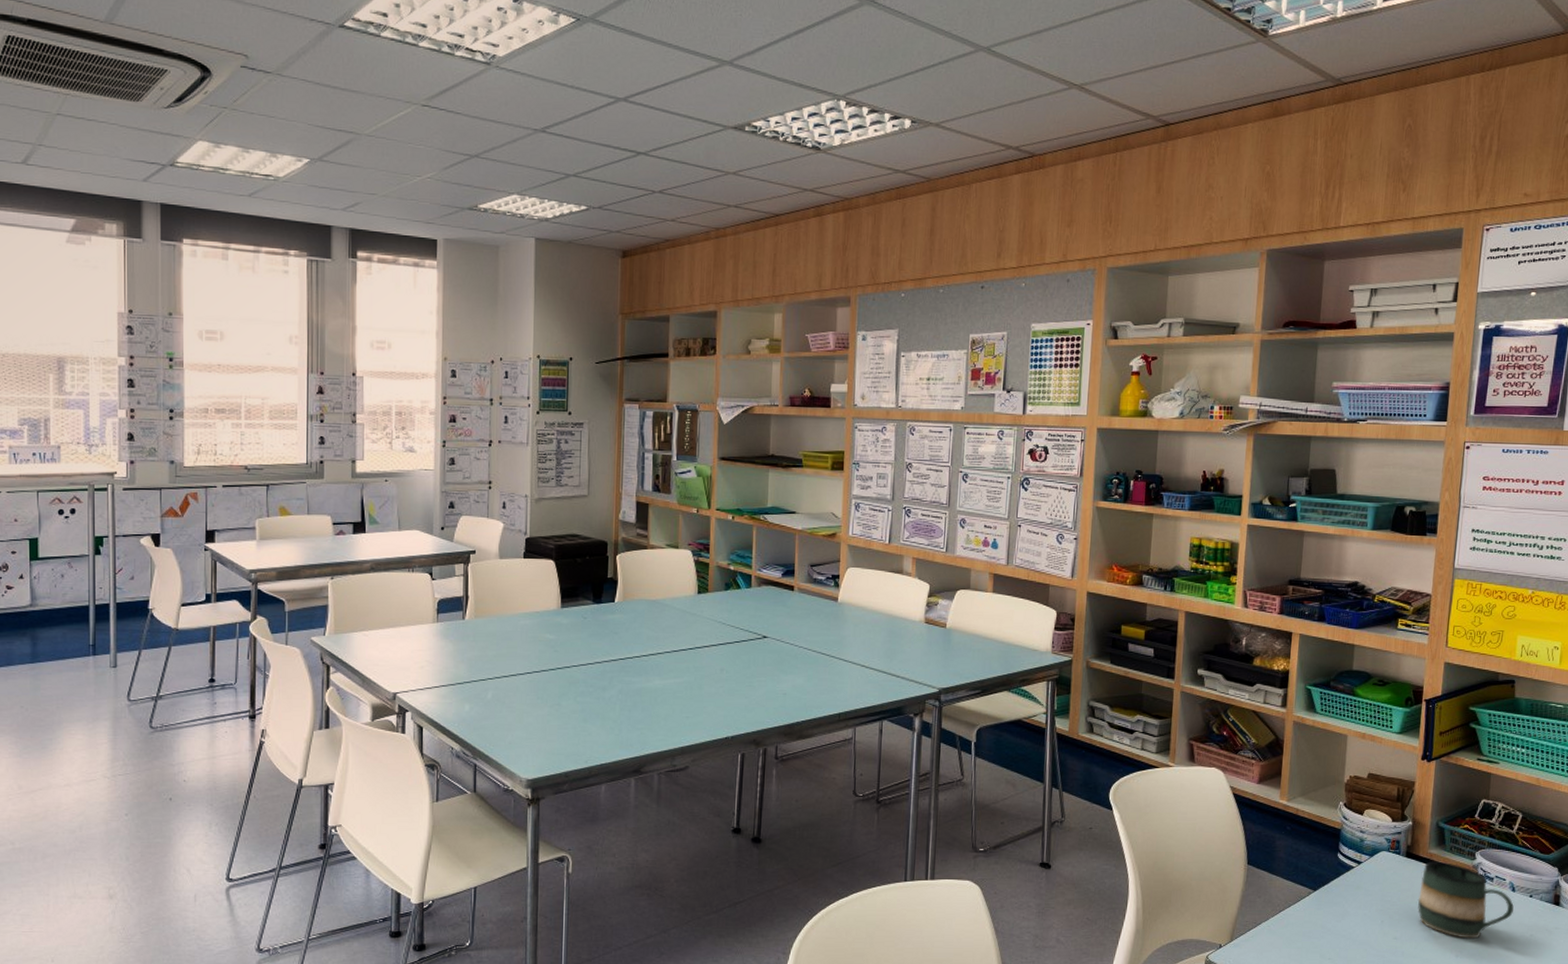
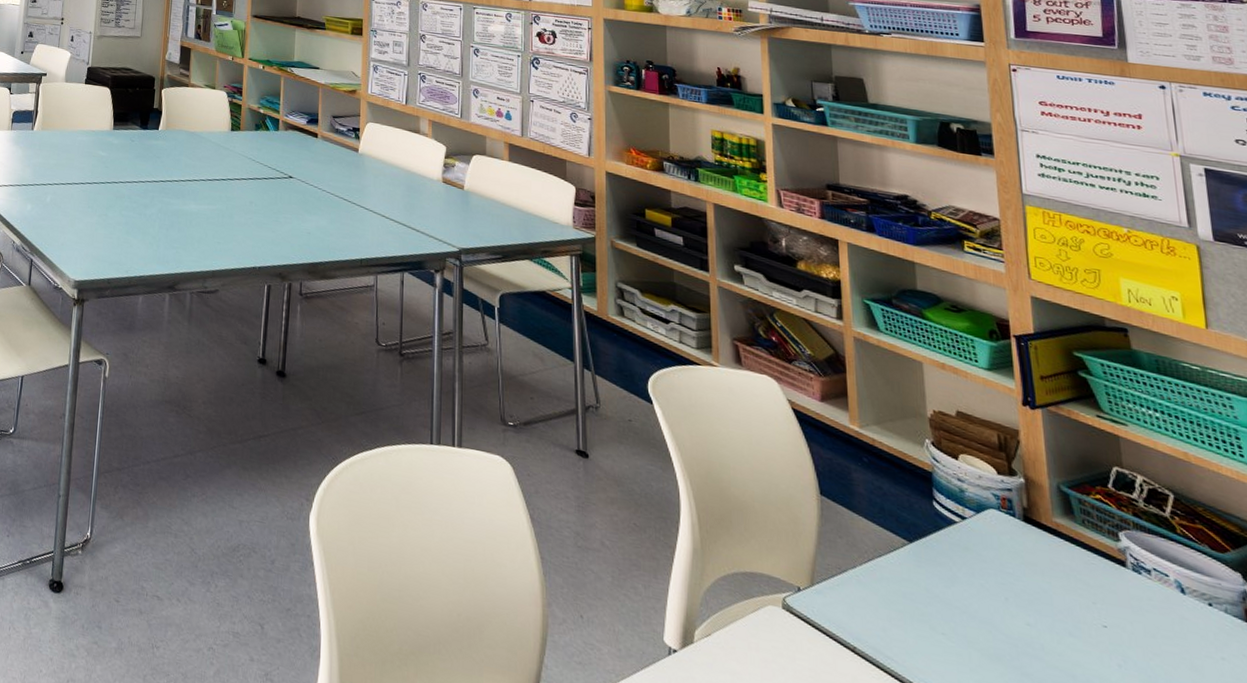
mug: present [1417,861,1514,939] -> none [1050,533,1189,647]

